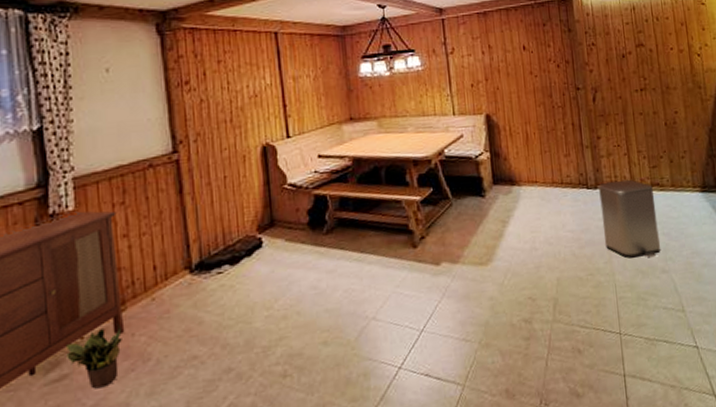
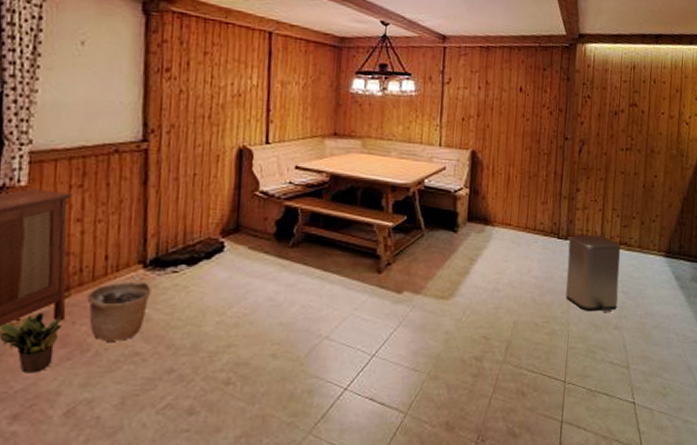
basket: none [142,285,200,349] -> present [87,281,151,341]

